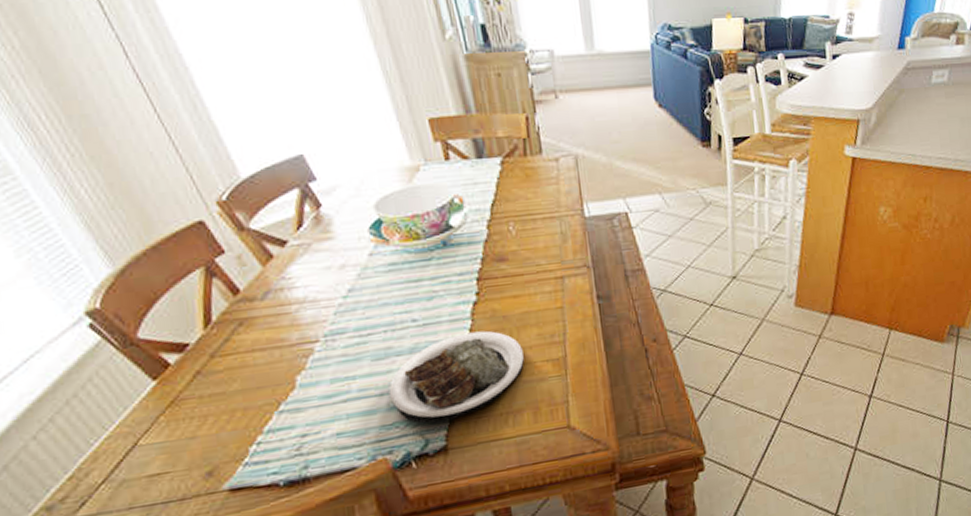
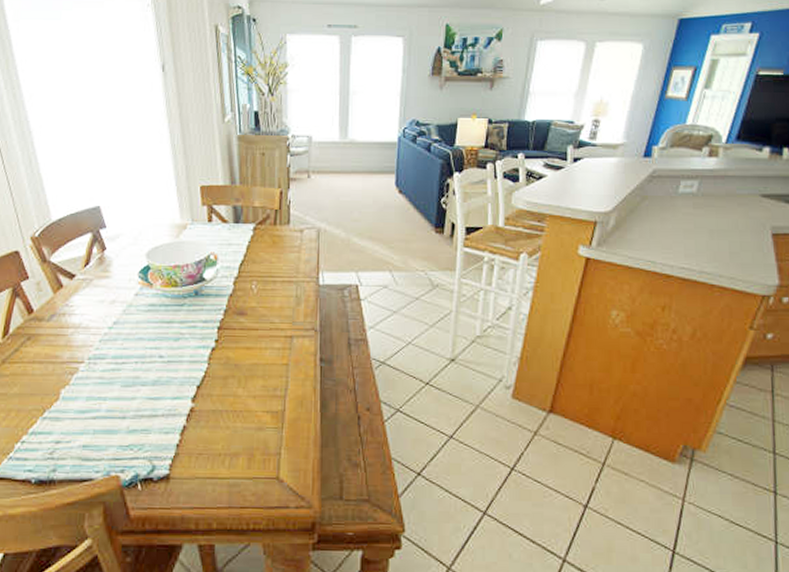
plate: present [388,331,524,424] -> none [130,374,247,453]

